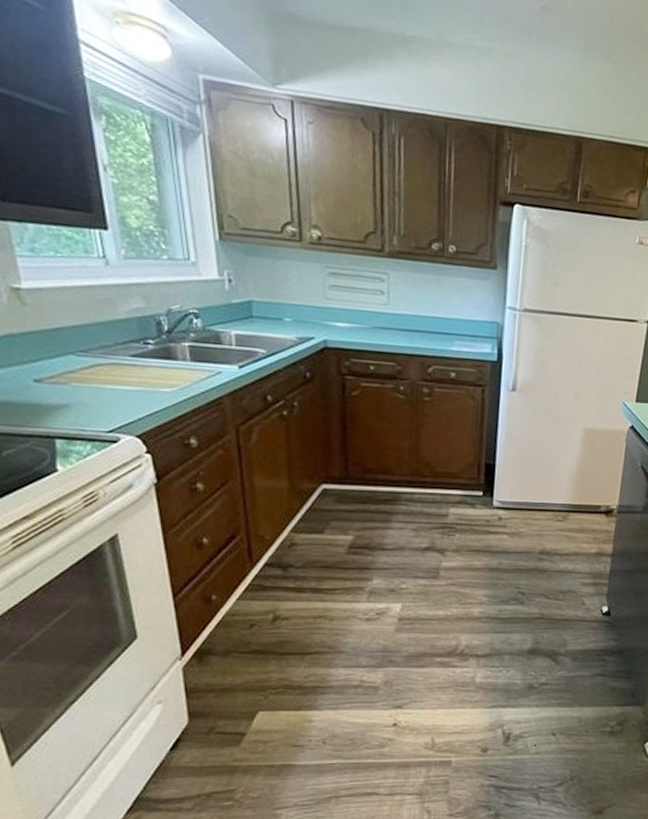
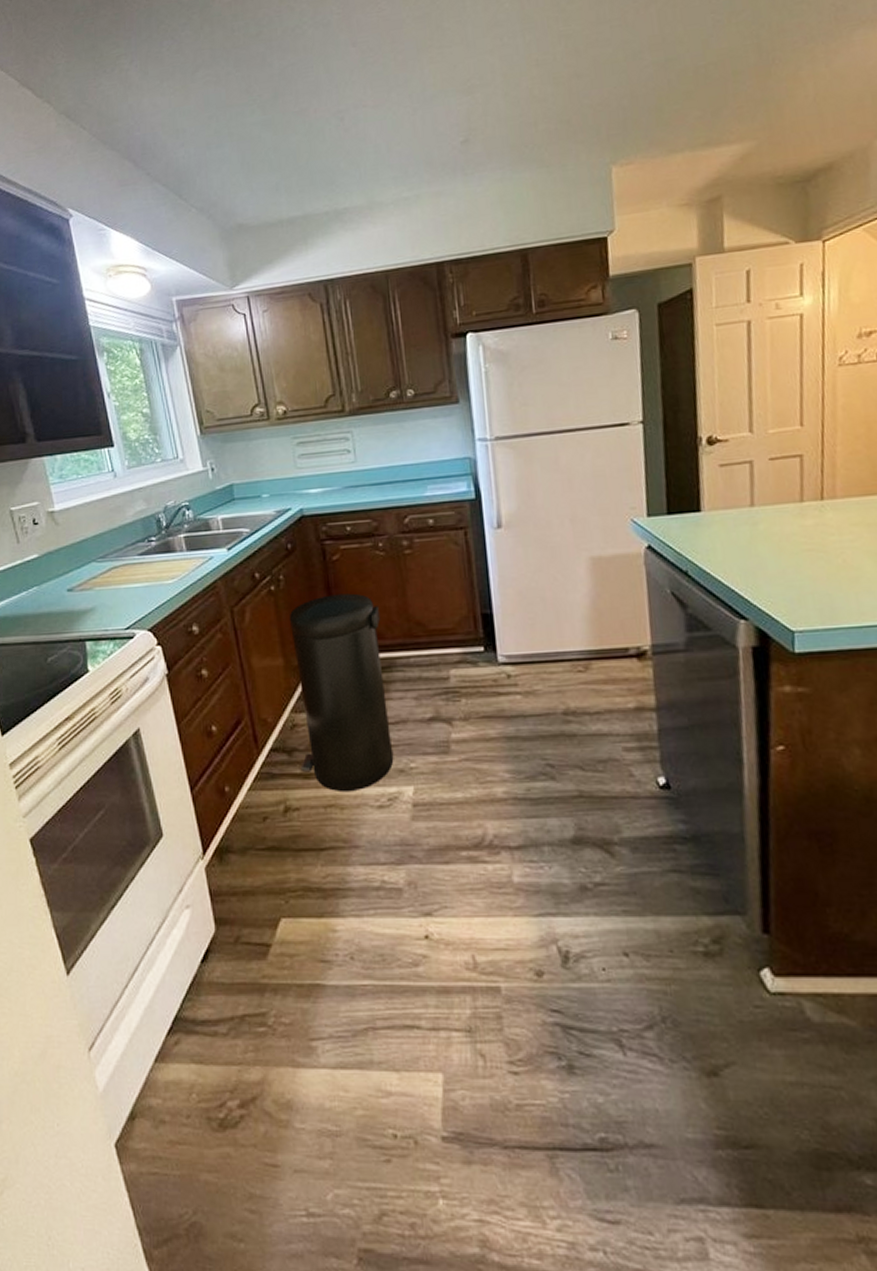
pedal bin: none [294,427,393,605] -> present [289,593,394,791]

